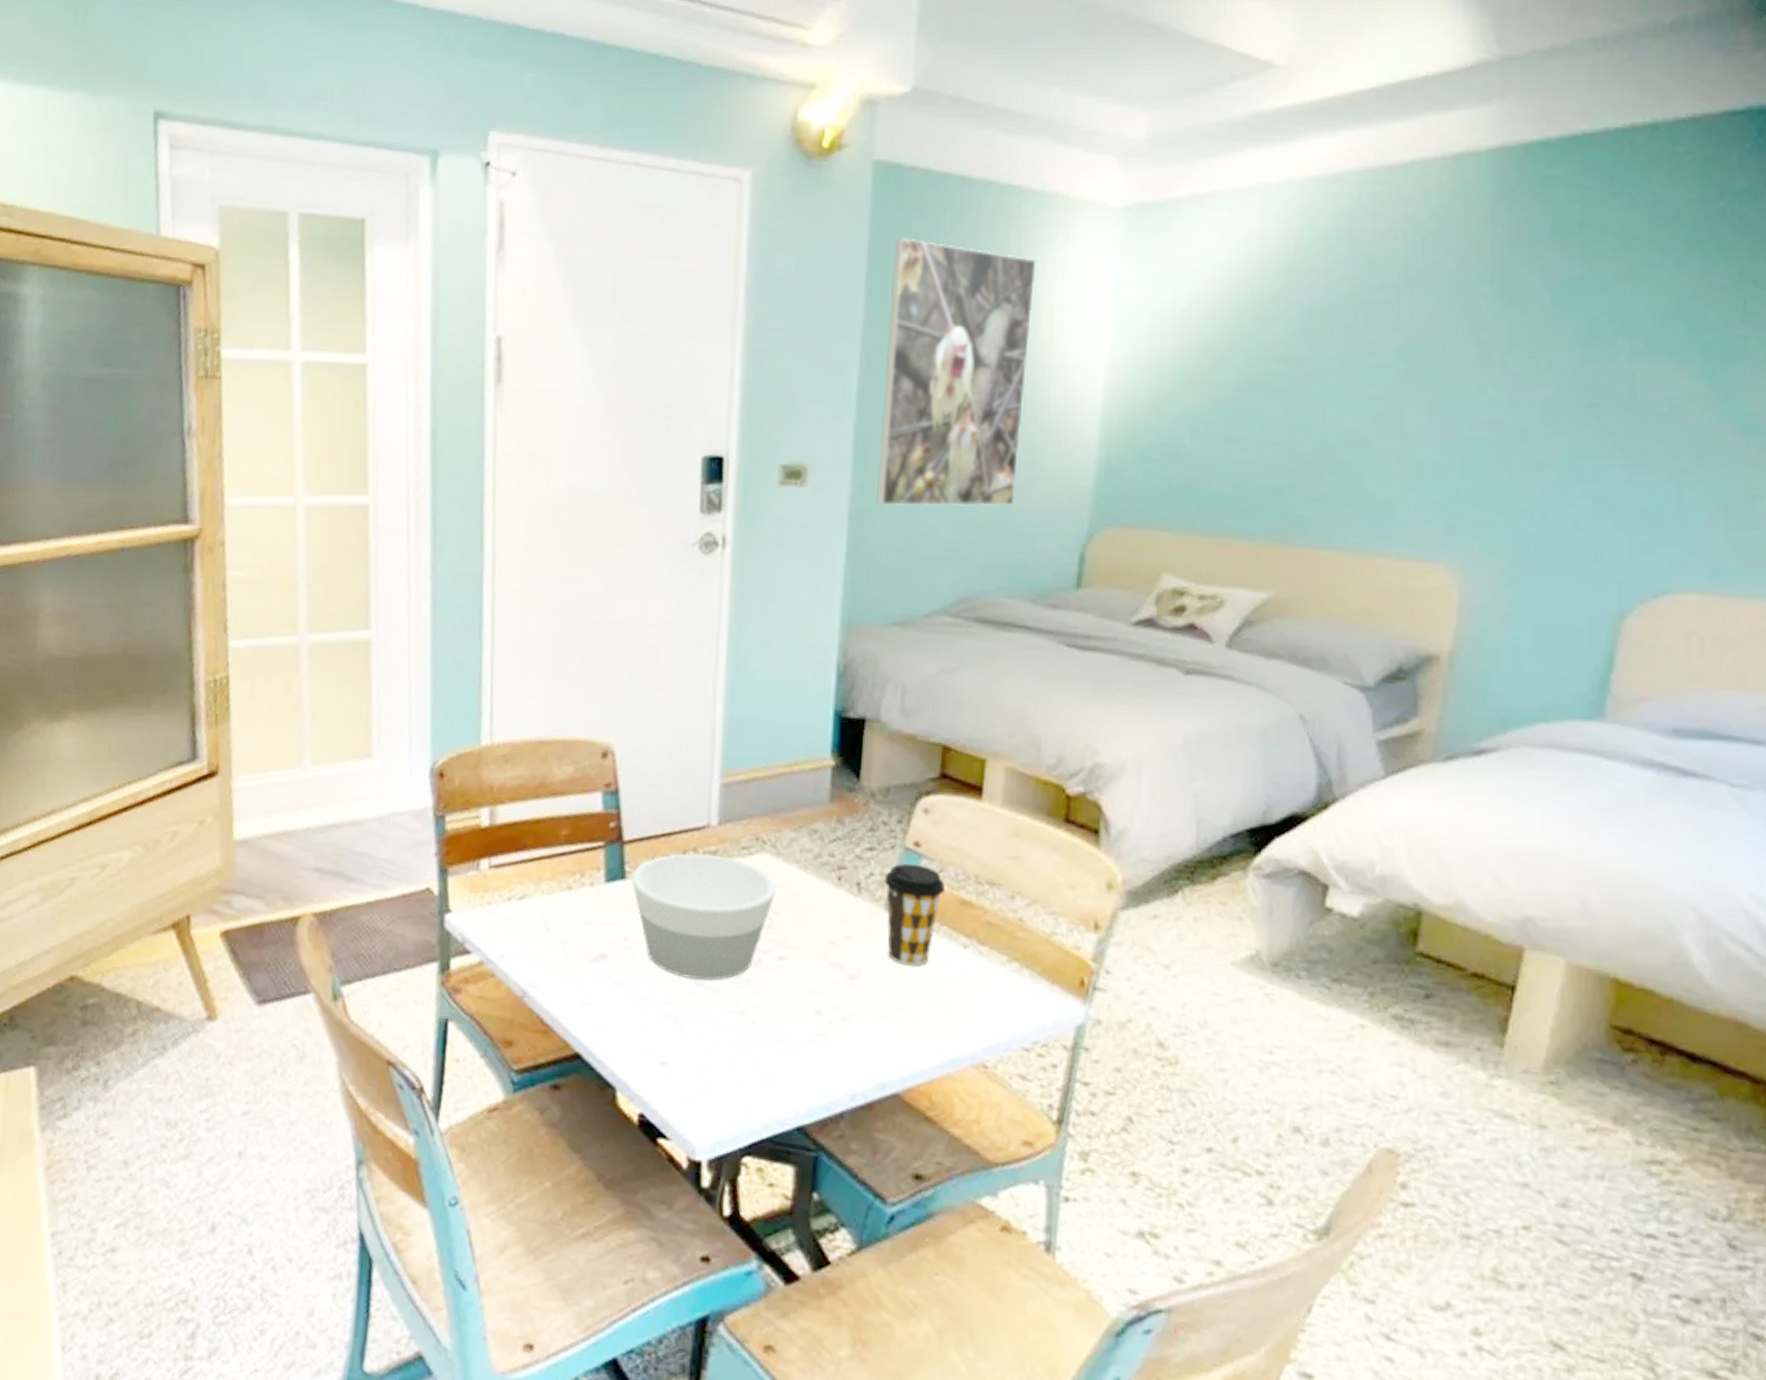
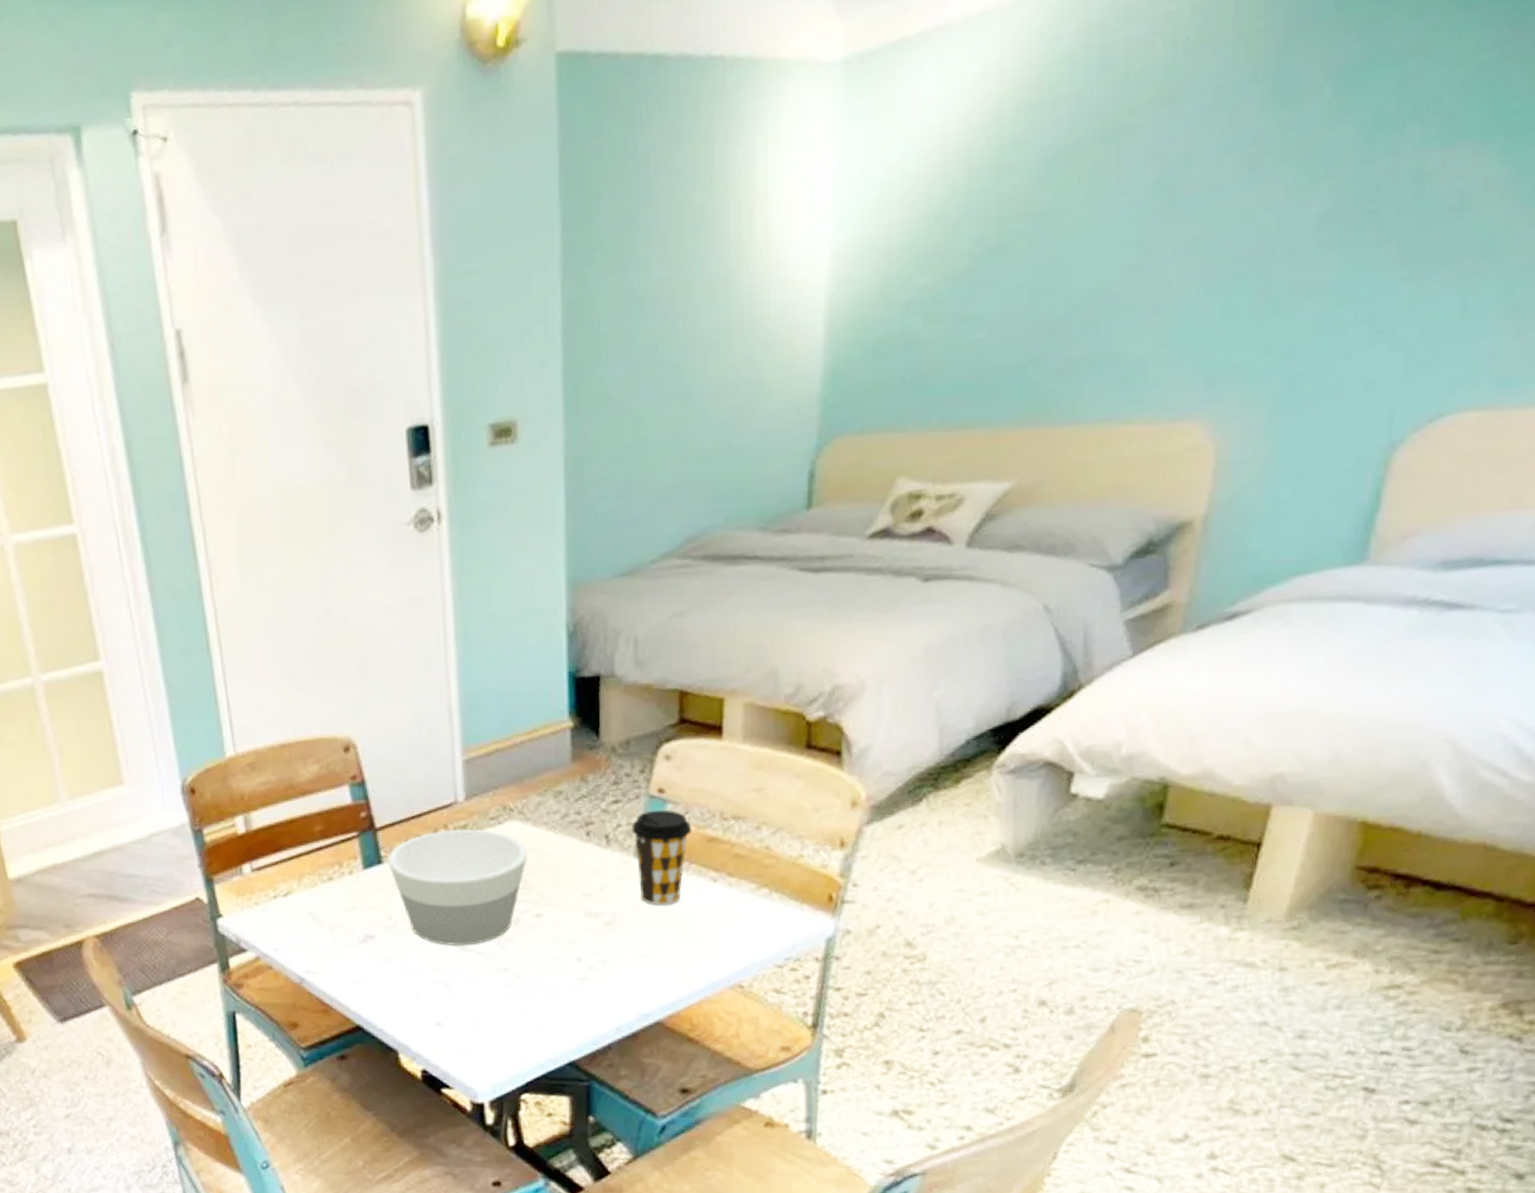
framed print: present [876,238,1037,507] -> none [587,141,746,451]

